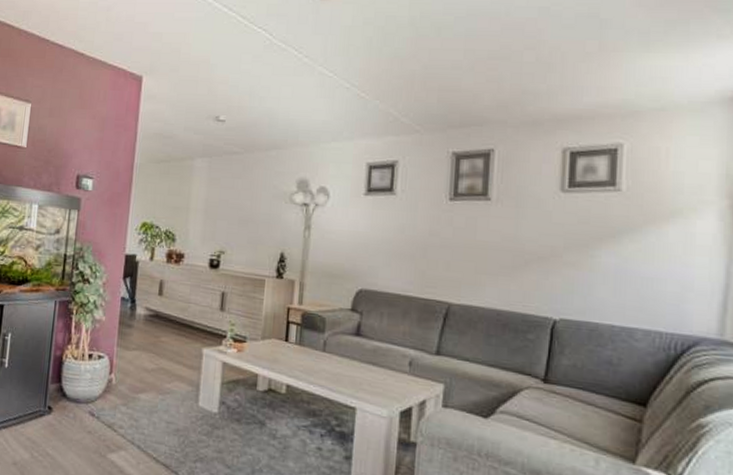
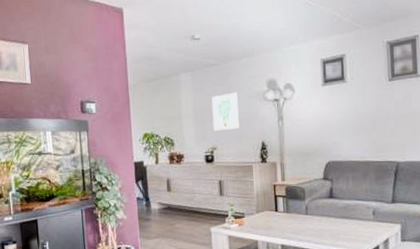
wall art: none [224,188,260,233] -> present [211,92,239,131]

